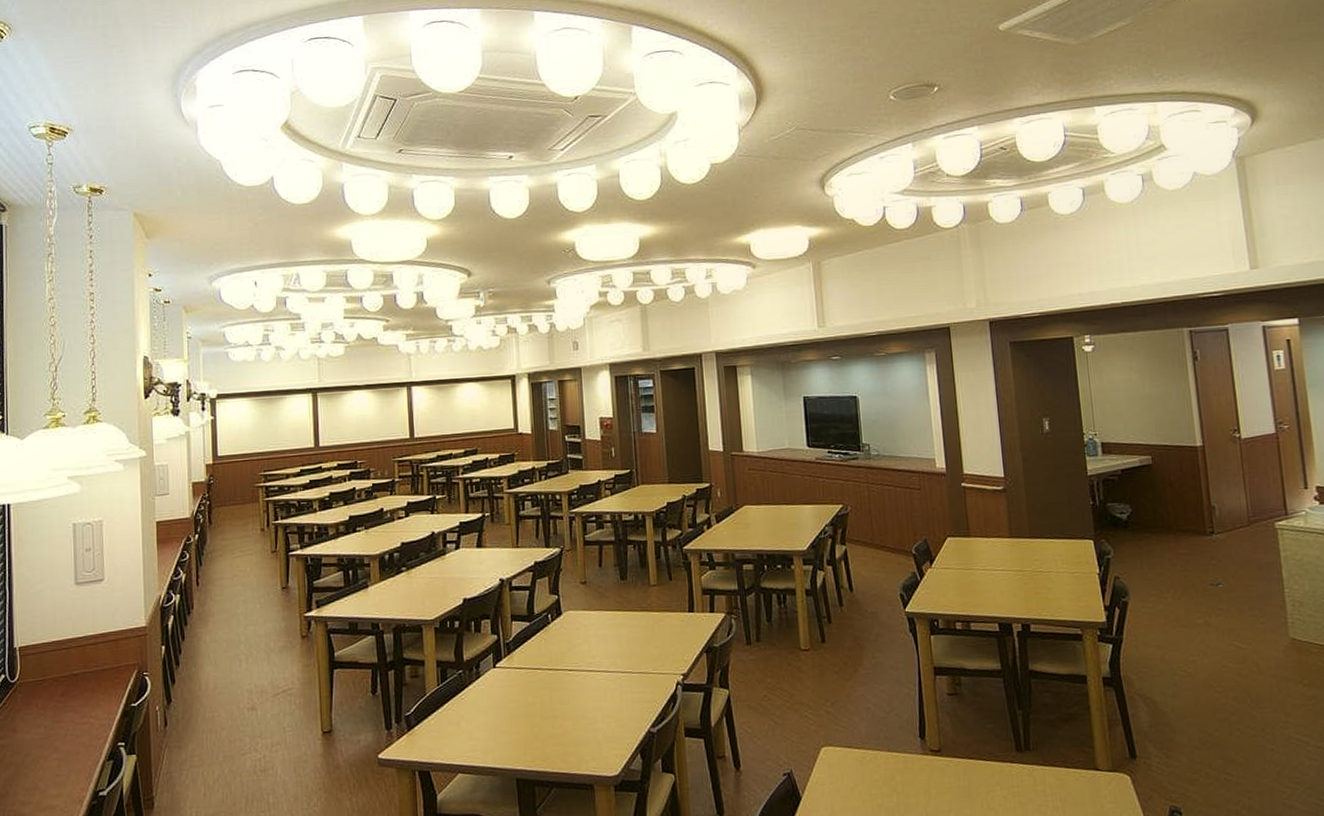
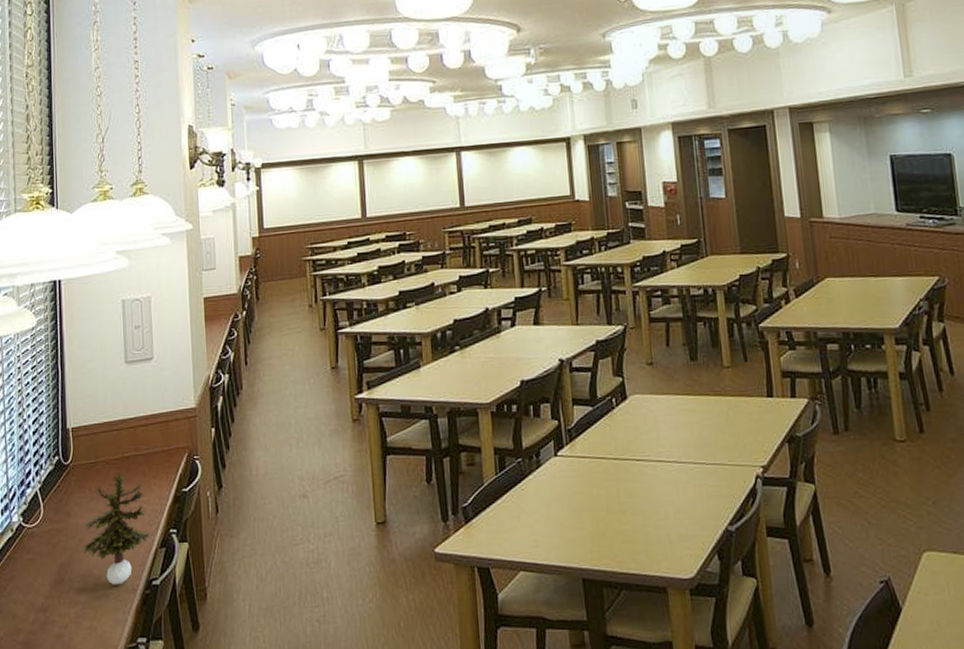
potted plant: none [28,690,100,797] -> present [83,473,152,585]

